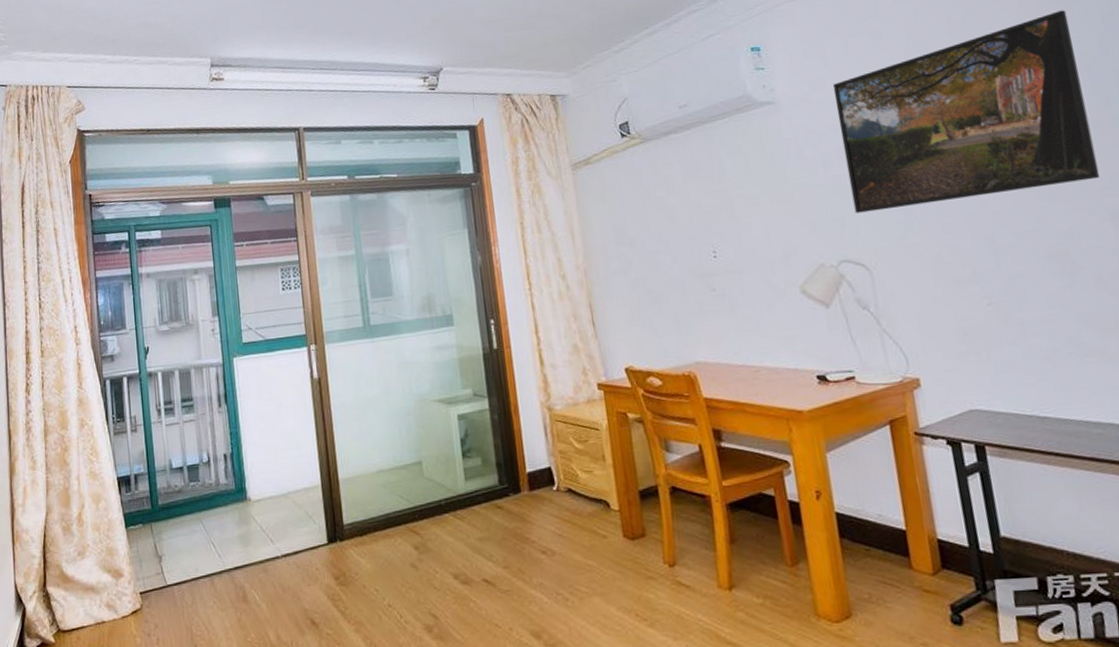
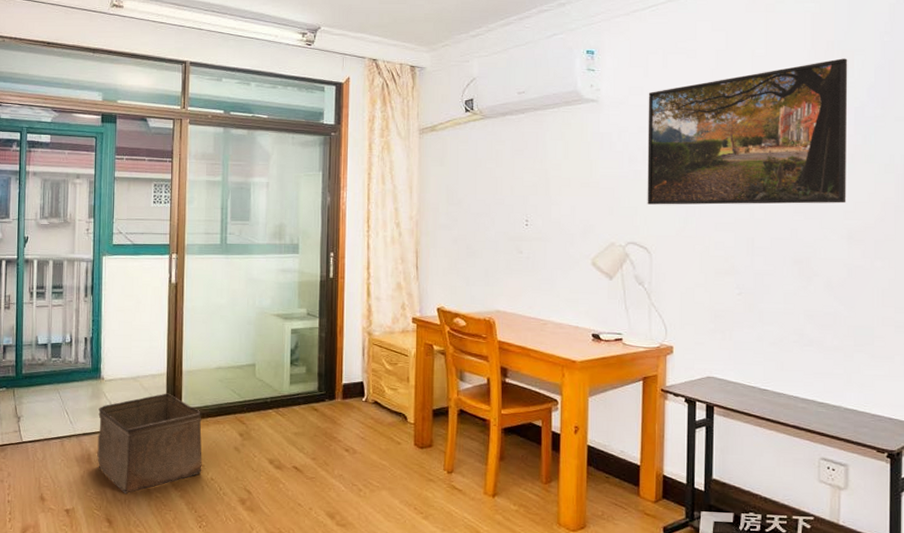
storage bin: none [249,508,377,634] -> present [97,393,202,493]

